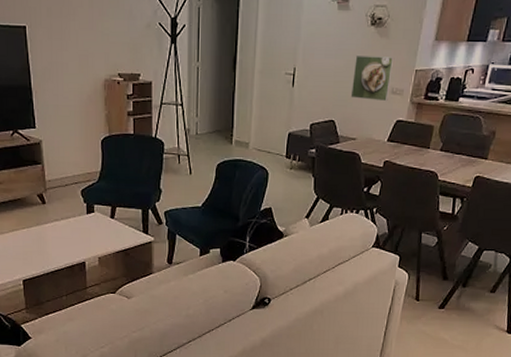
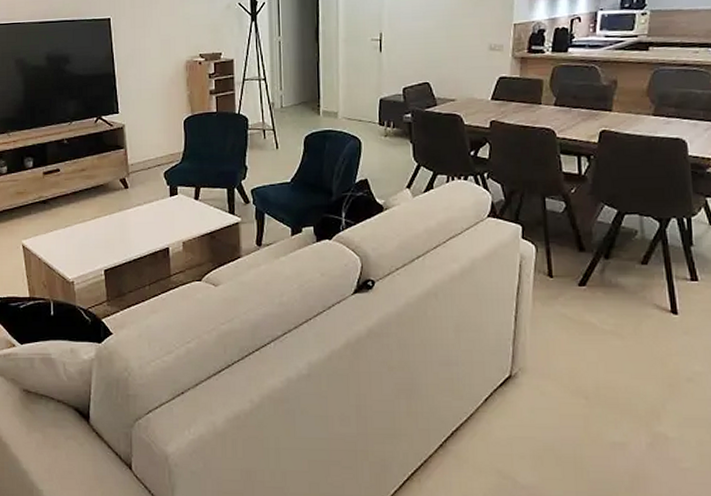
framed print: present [350,56,395,102] -> none [444,13,489,59]

